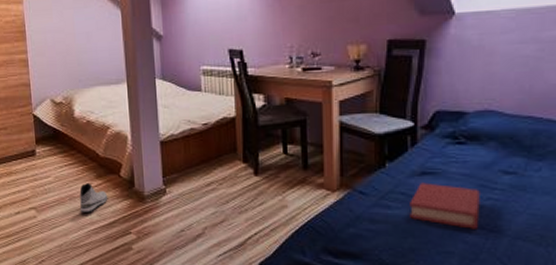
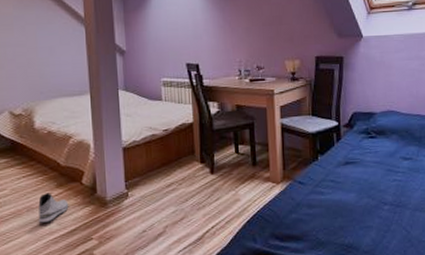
hardback book: present [410,182,482,229] -> none [338,170,389,206]

